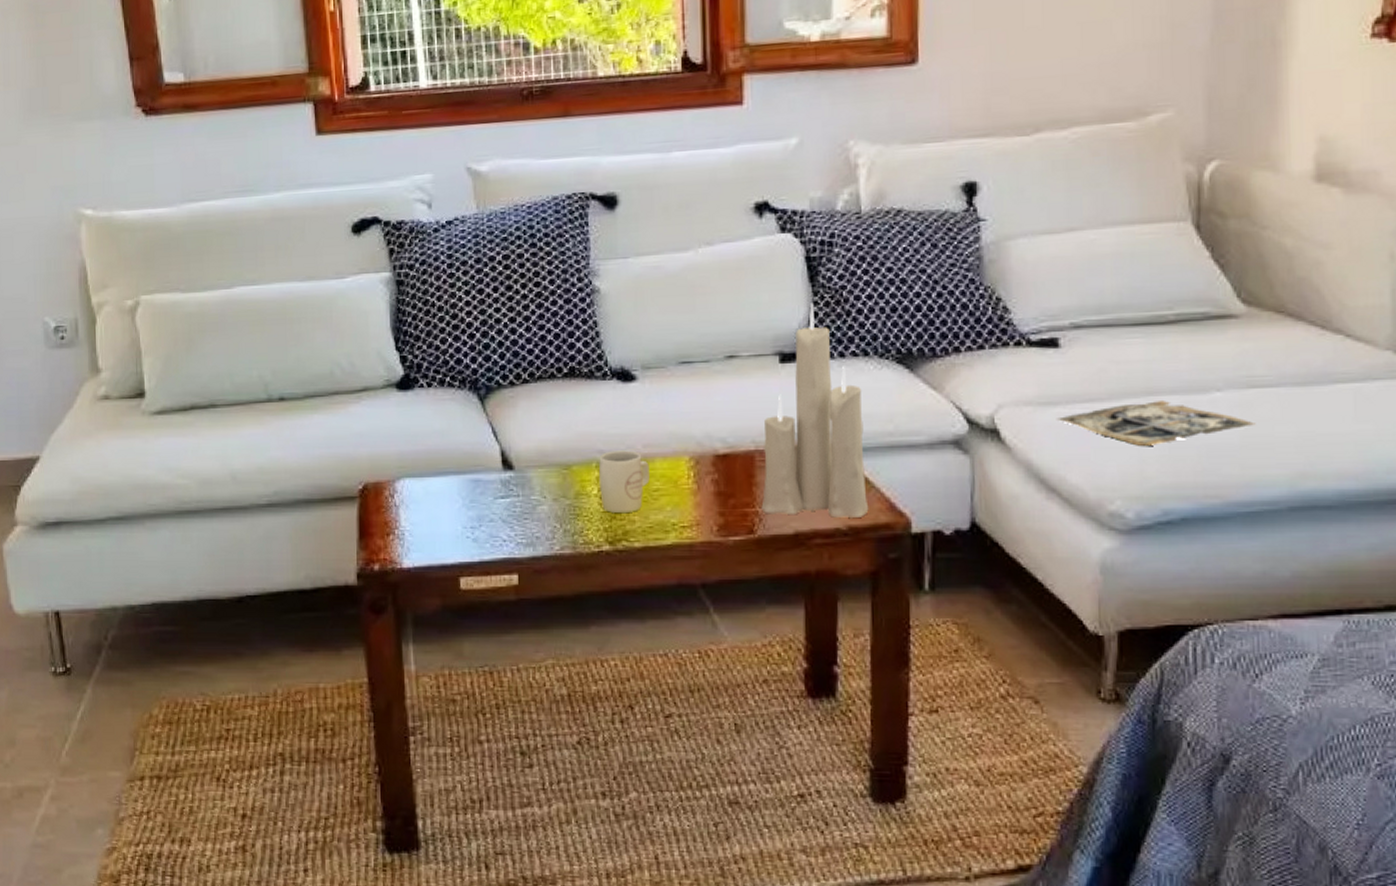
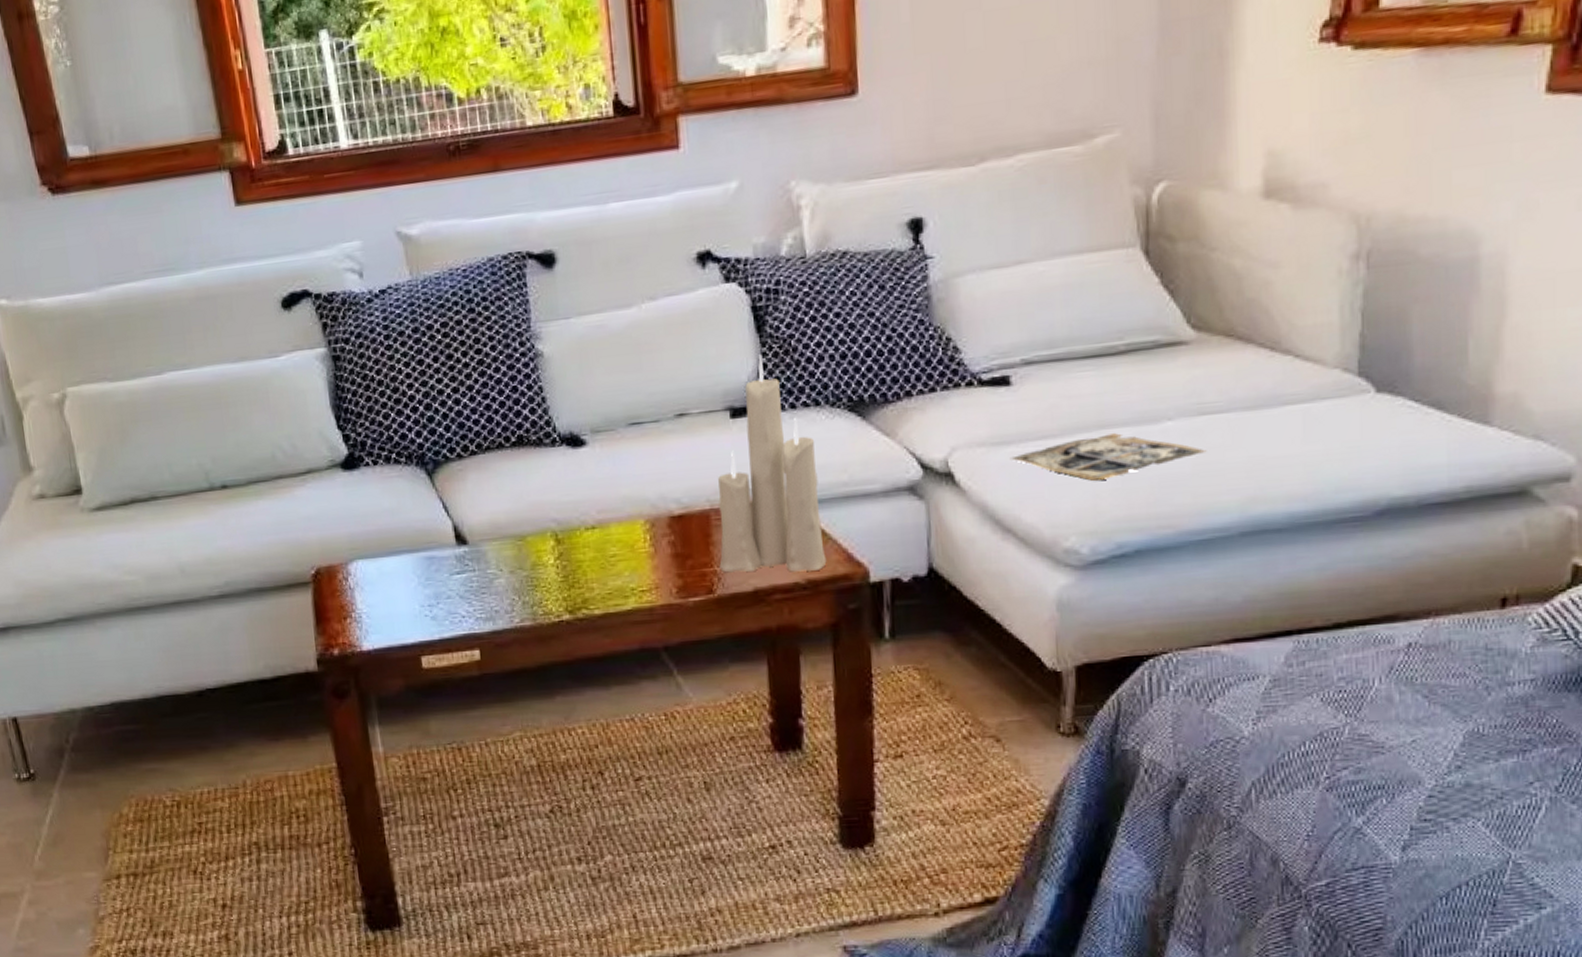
mug: present [598,450,650,514] -> none [553,517,606,582]

